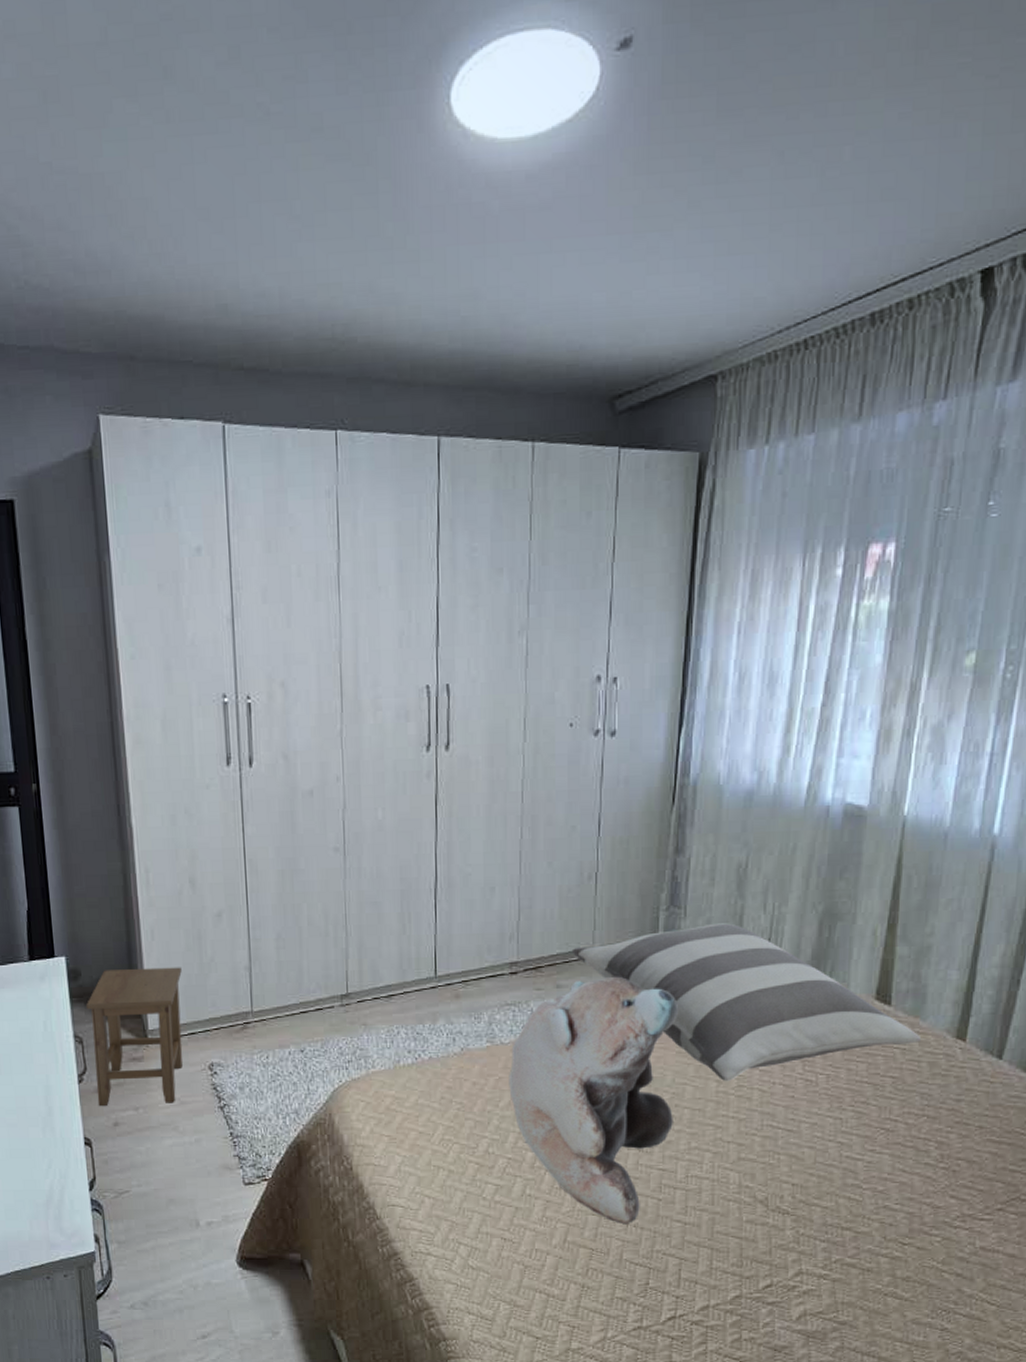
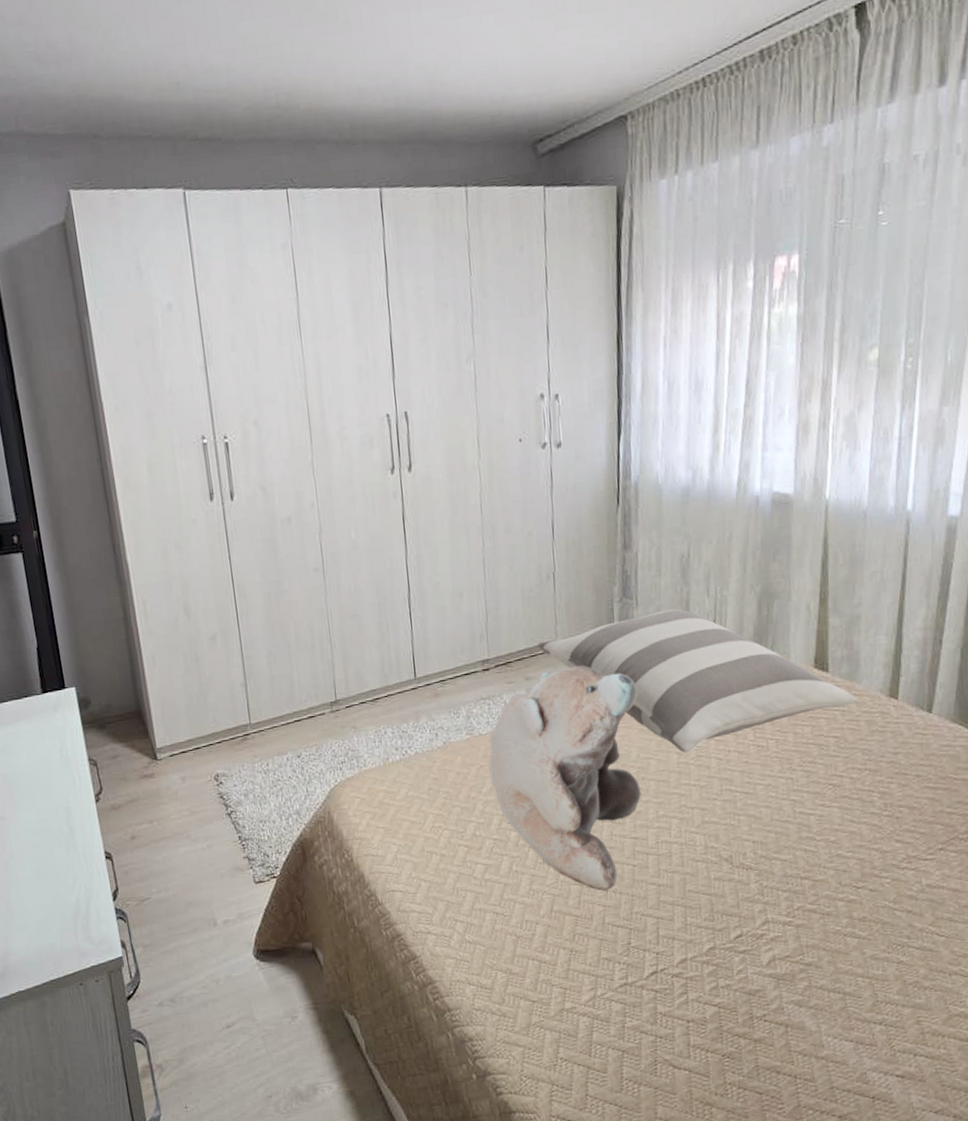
stool: present [85,967,183,1107] -> none [97,688,191,823]

